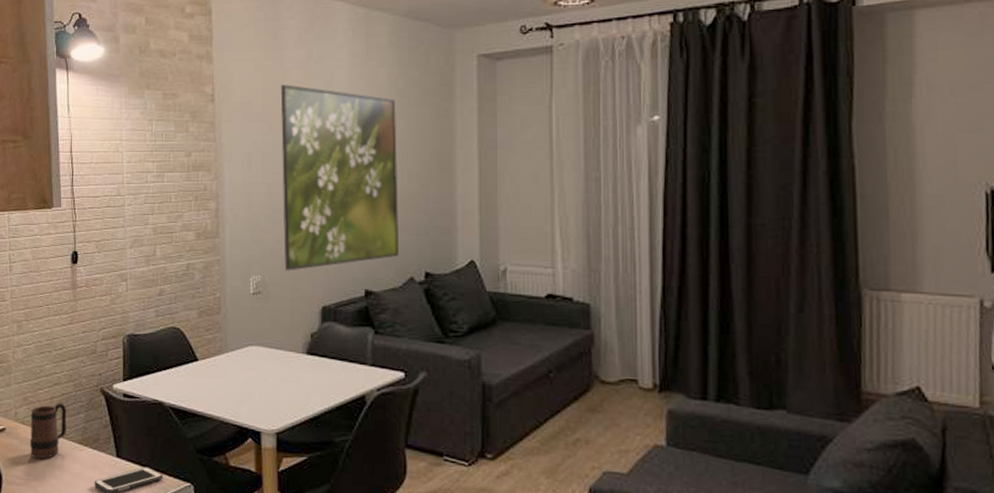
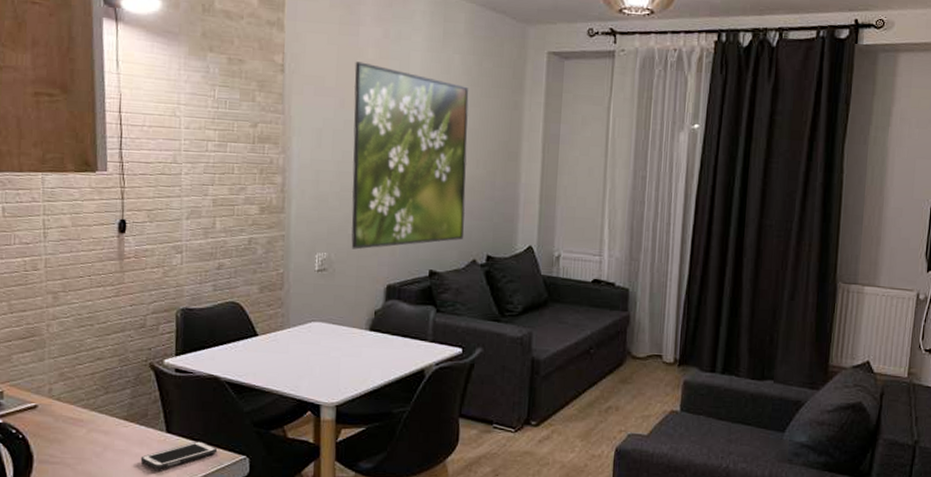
mug: present [29,402,67,459] -> none [66,378,111,437]

